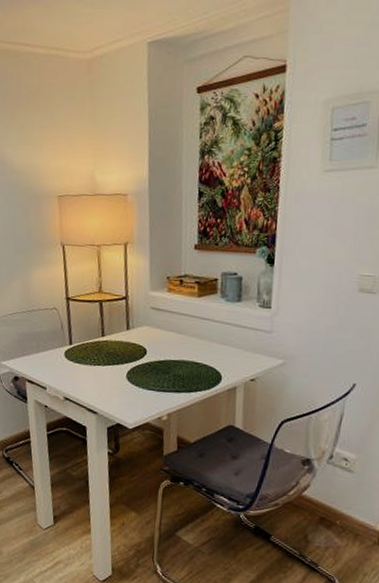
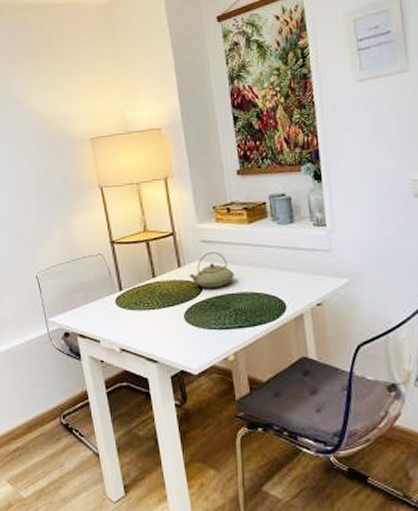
teapot: none [136,319,179,354] -> present [189,252,235,289]

